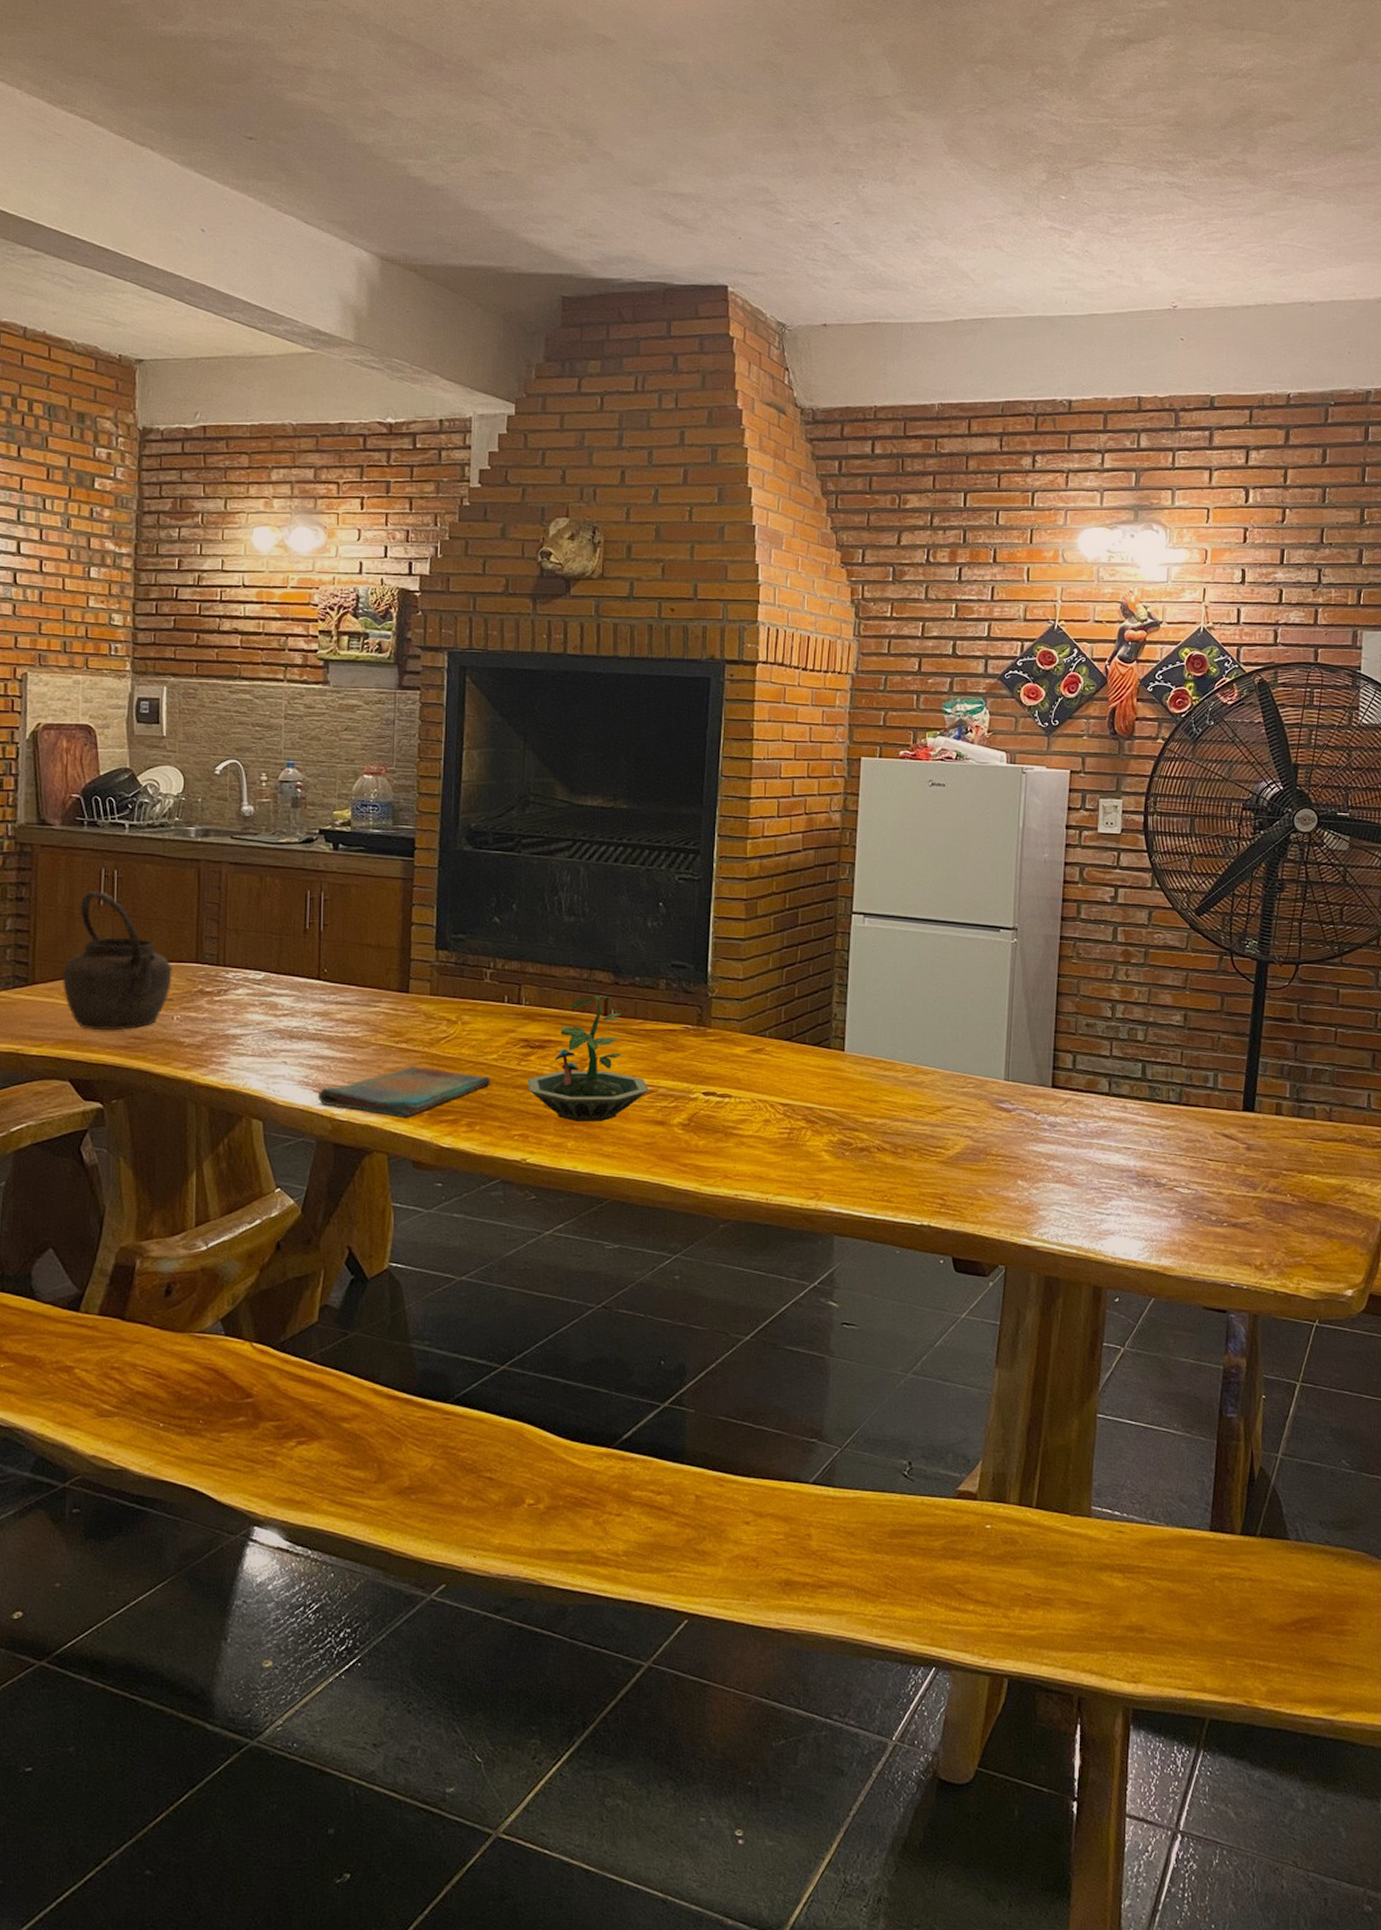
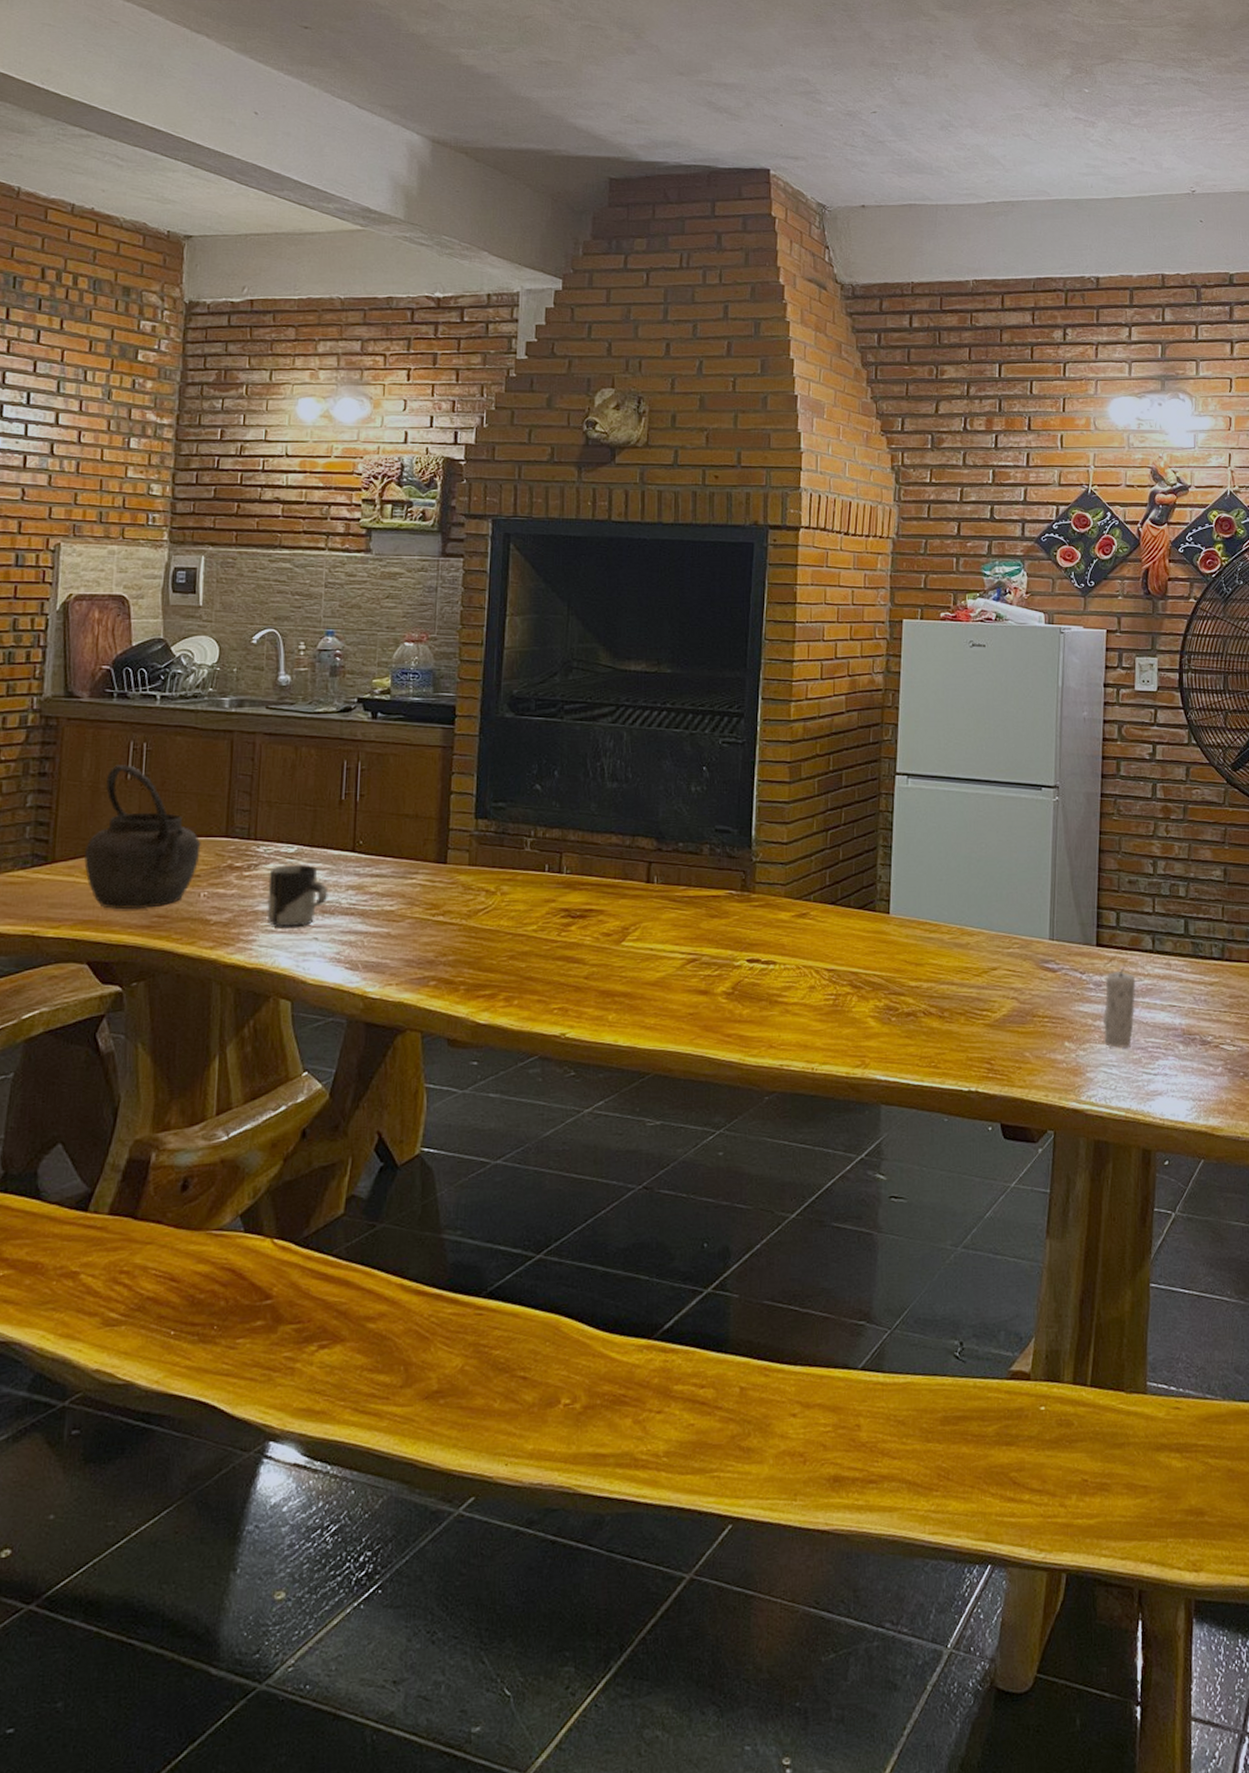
cup: none [237,991,296,1051] -> present [266,865,328,927]
dish towel: present [317,1065,491,1119] -> none [349,938,531,995]
terrarium: present [528,995,650,1123] -> none [568,862,693,994]
candle: none [1057,1103,1091,1187] -> present [1103,961,1136,1048]

